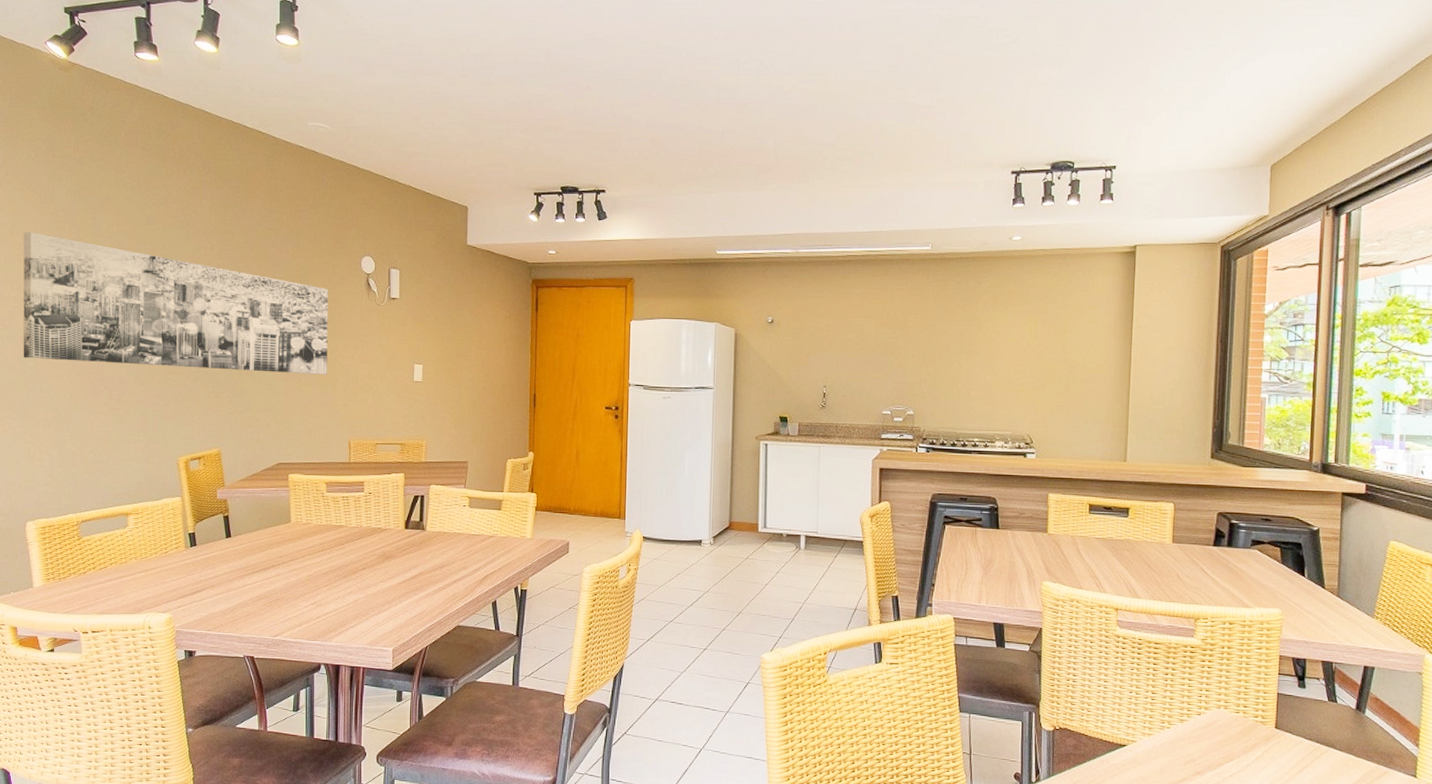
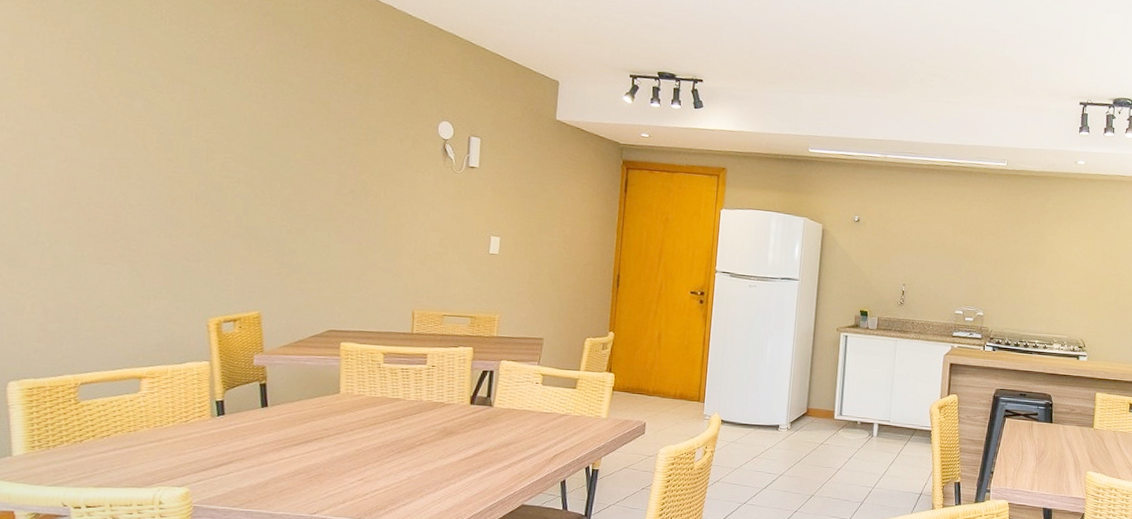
wall art: present [23,231,328,375] -> none [17,56,399,241]

